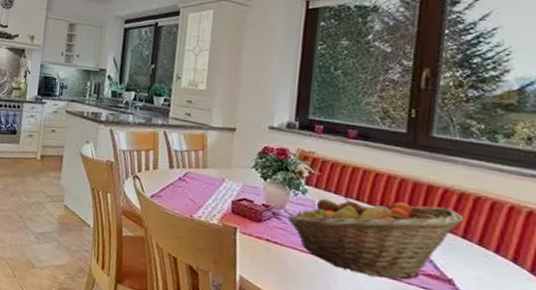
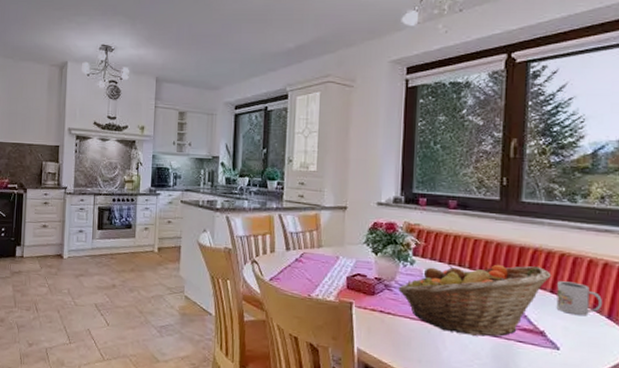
mug: none [468,226,526,268] -> present [556,281,603,317]

